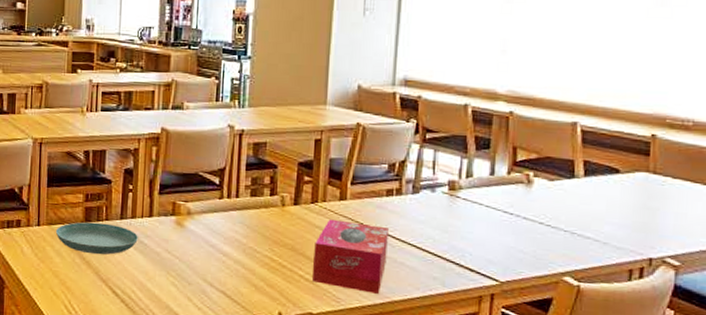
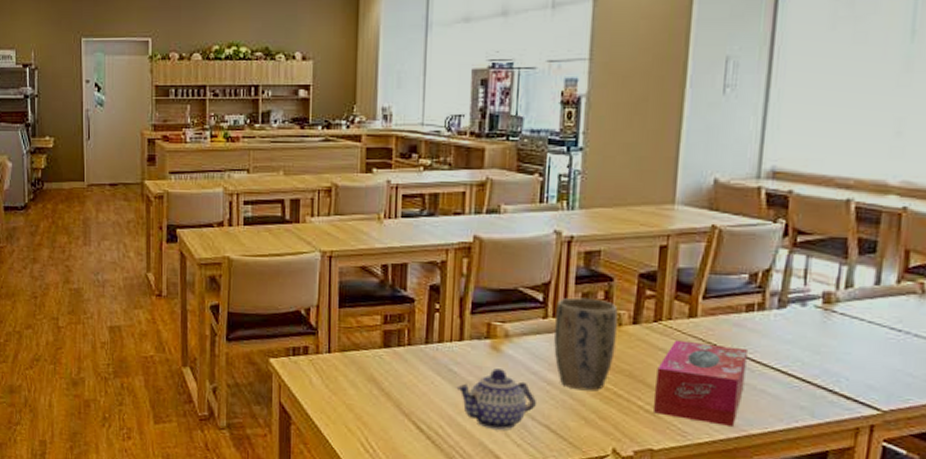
saucer: present [55,221,138,255] -> none [349,347,446,385]
teapot: none [146,241,215,295] -> present [456,368,537,430]
plant pot: none [228,181,281,262] -> present [554,297,618,391]

